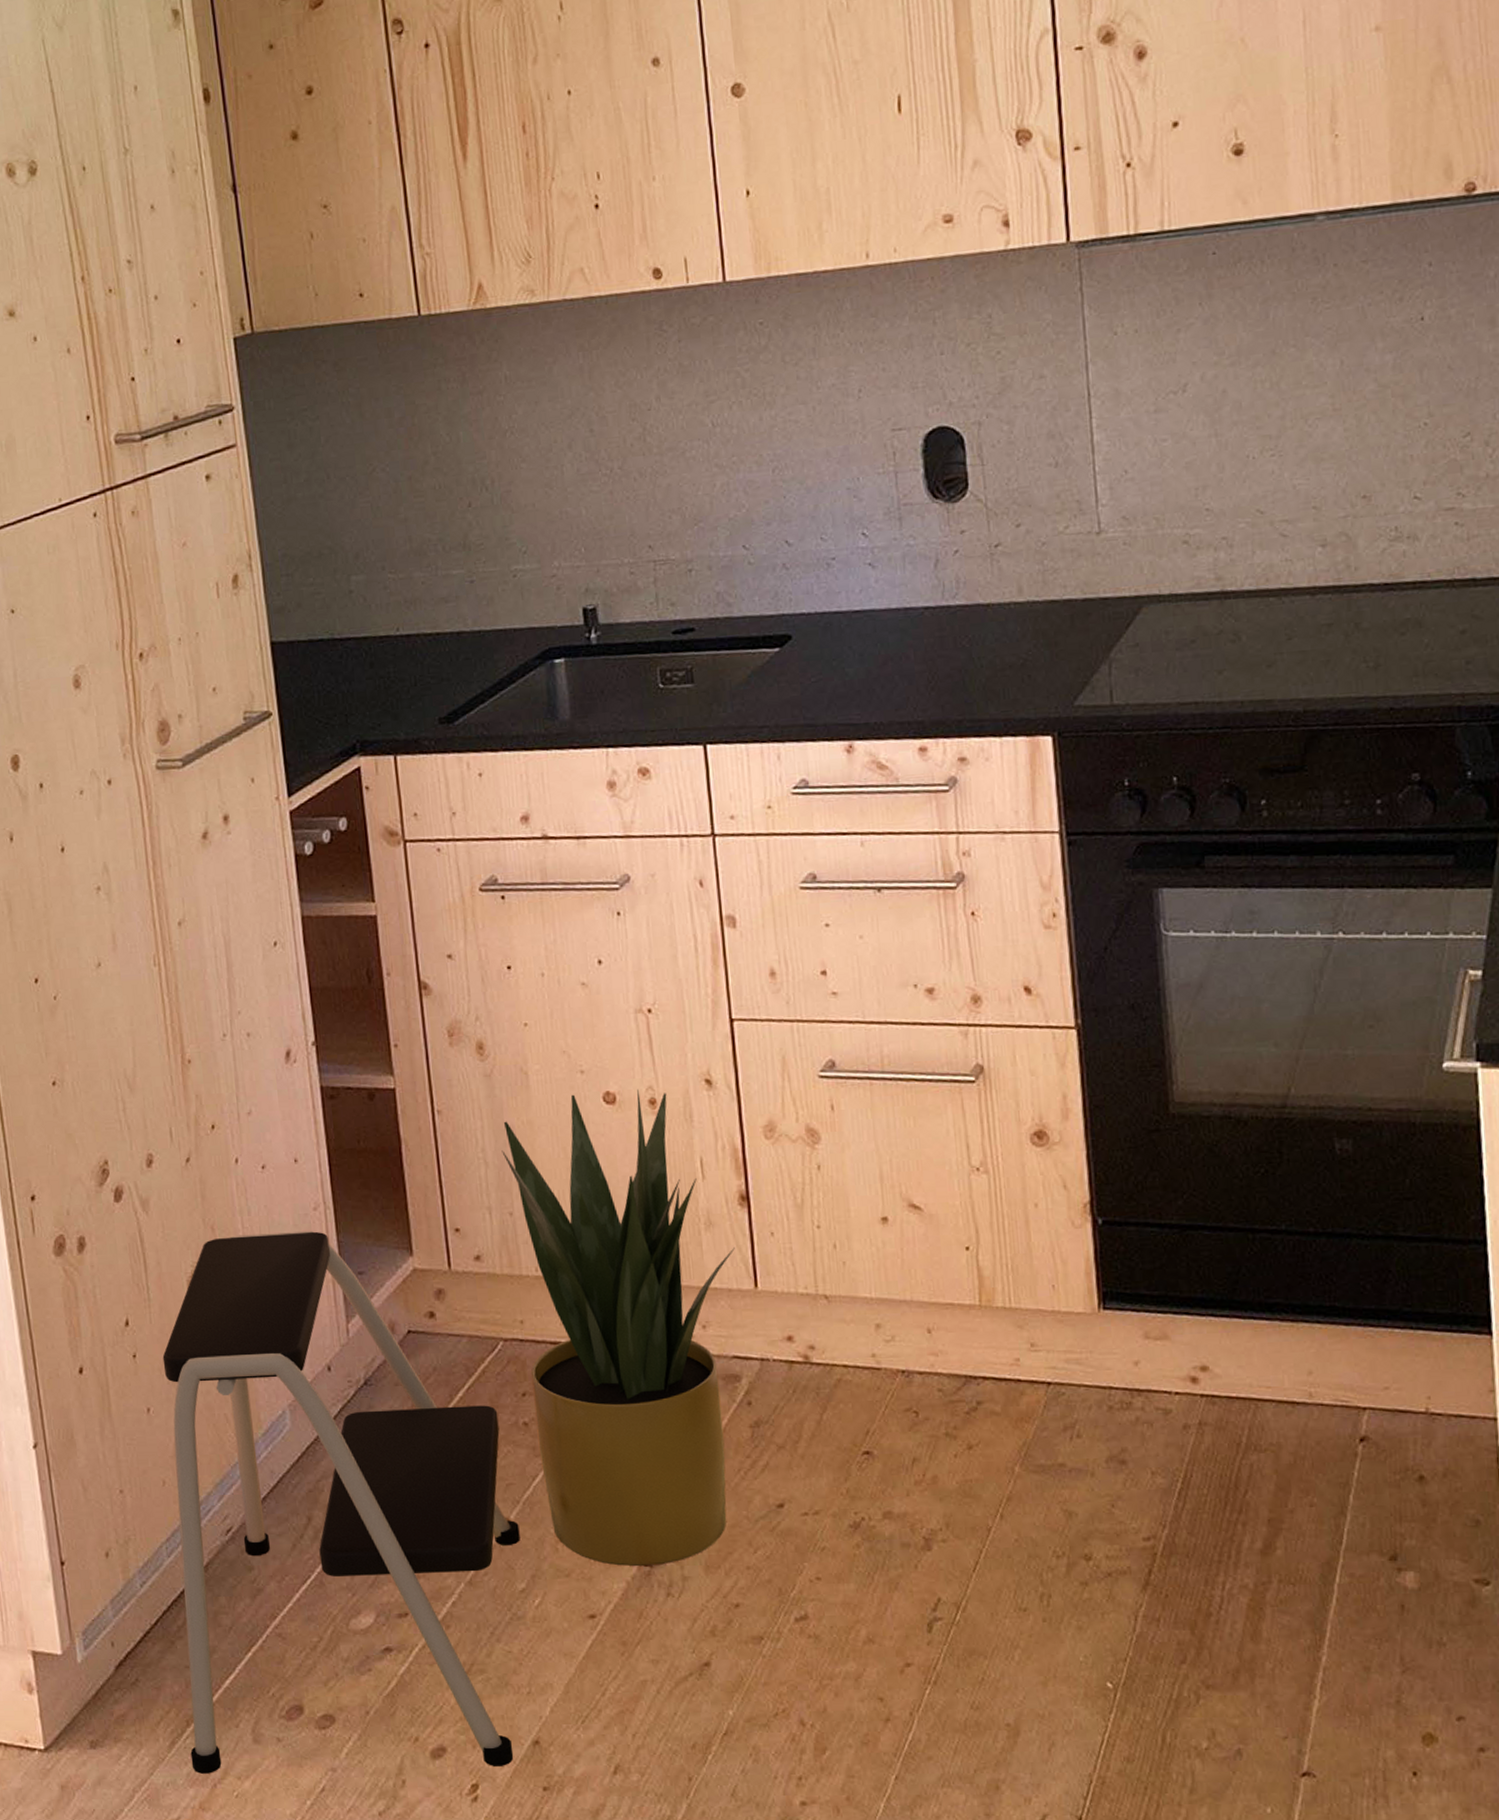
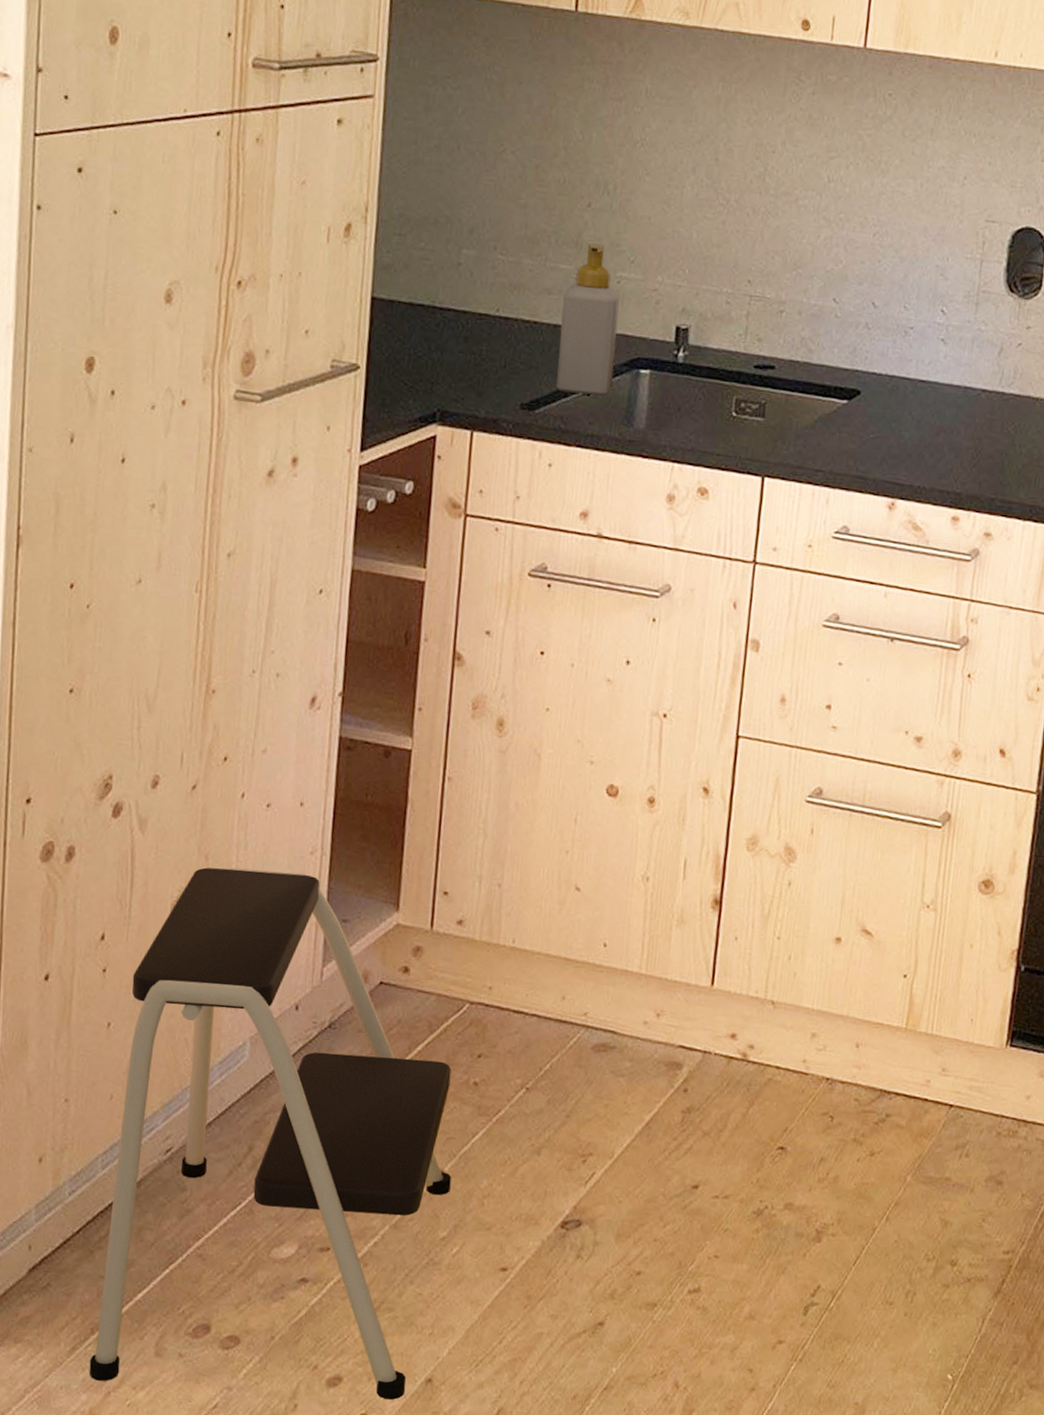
soap bottle: none [461,541,528,699] -> present [556,243,621,396]
planter: present [501,1089,735,1566] -> none [482,782,700,1229]

